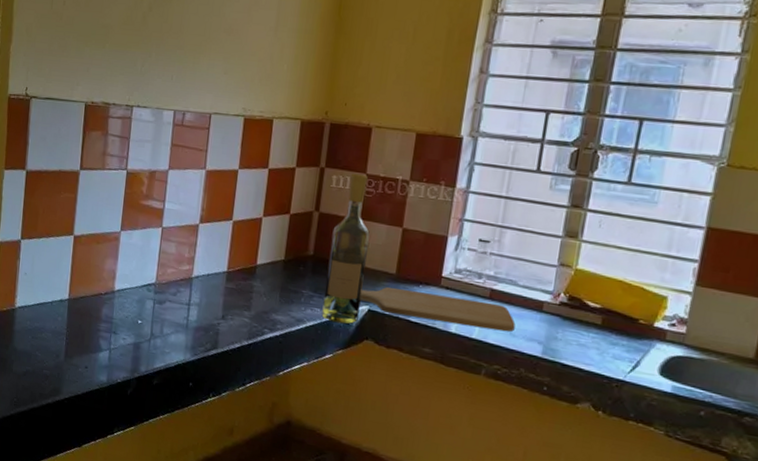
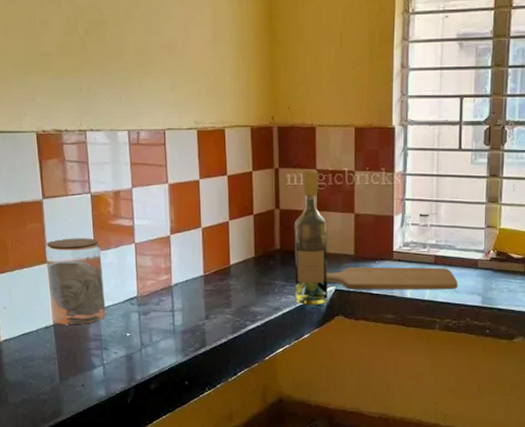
jar: none [68,212,128,304] -> present [44,238,106,324]

